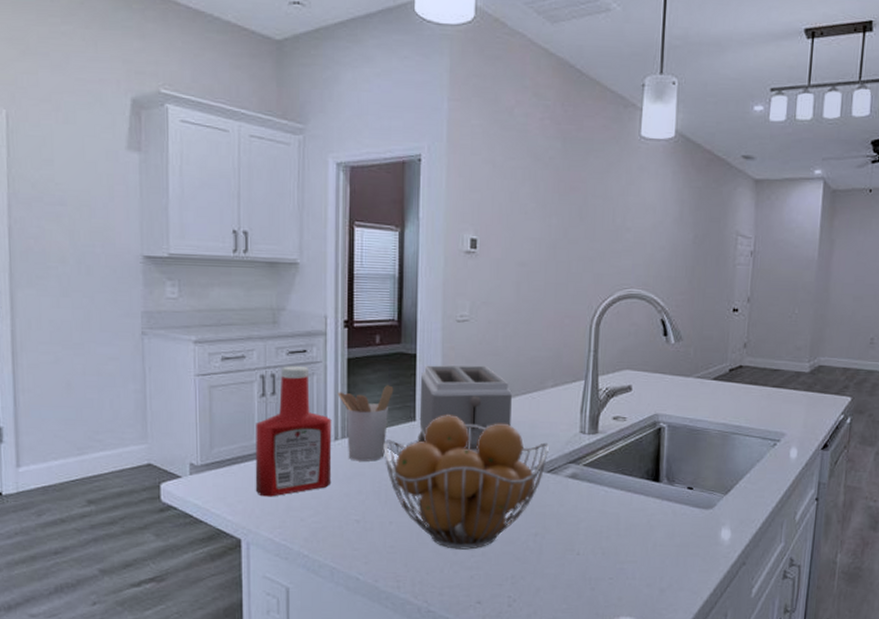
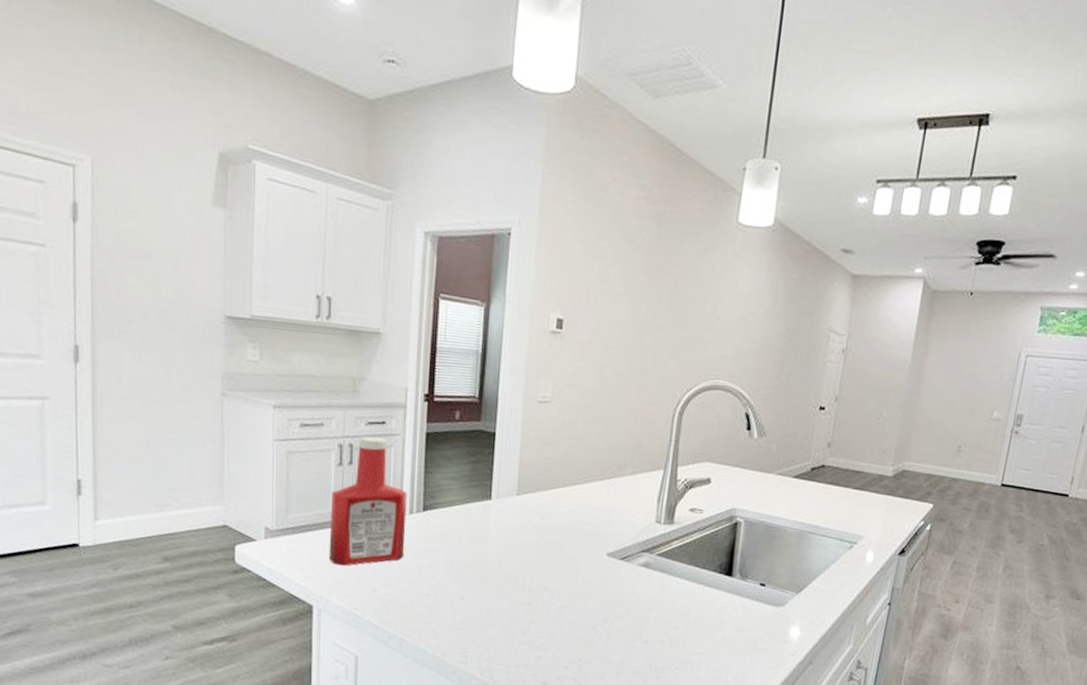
utensil holder: present [337,385,394,461] -> none [414,462,471,537]
fruit basket: present [383,415,549,550] -> none [457,495,624,631]
toaster: present [417,365,512,454] -> none [492,444,590,536]

